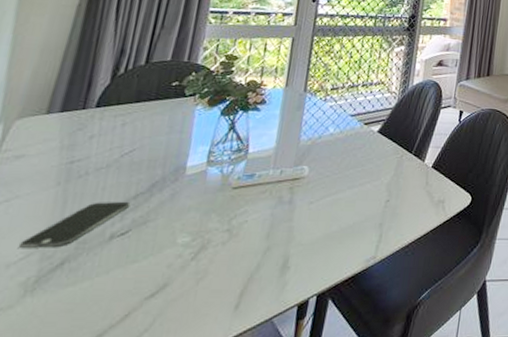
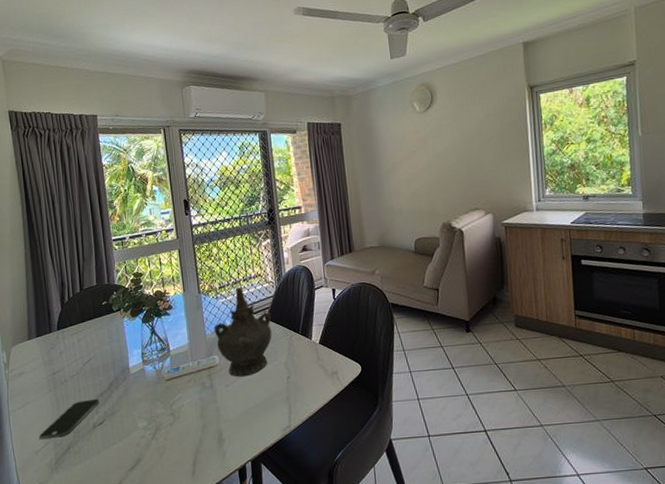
ceremonial vessel: none [310,93,385,195] -> present [214,287,272,377]

